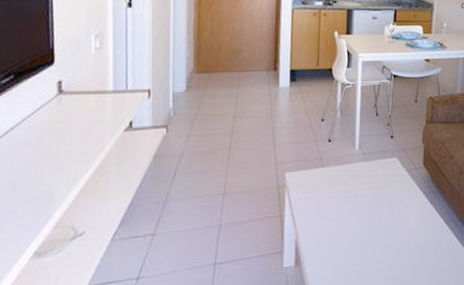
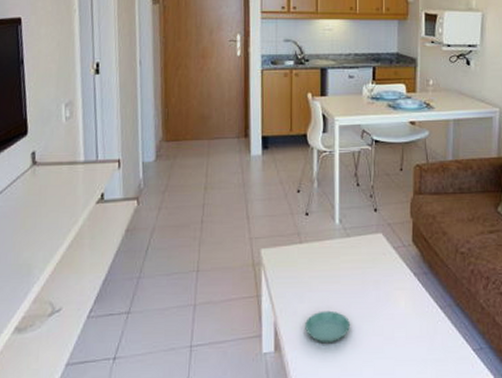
saucer: none [324,227,366,257] -> present [305,310,351,344]

